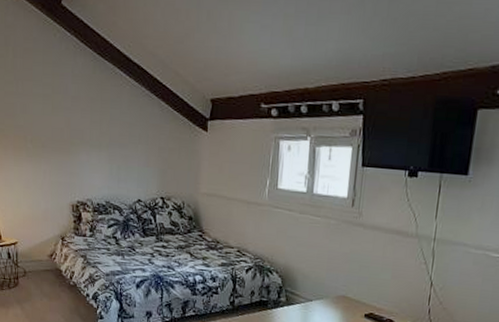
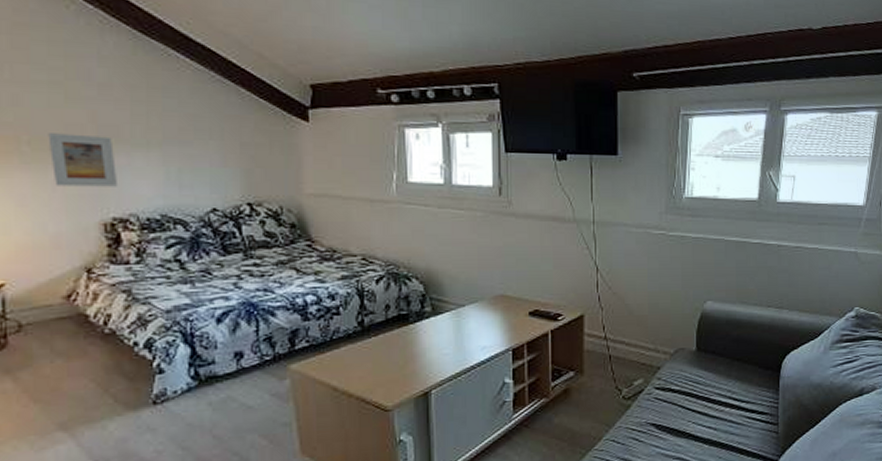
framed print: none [42,134,81,178] -> present [48,133,119,187]

